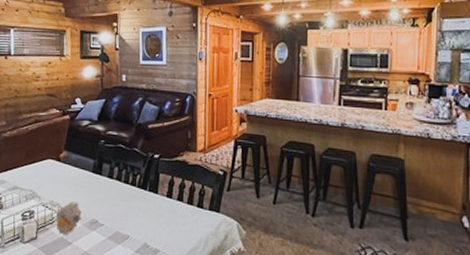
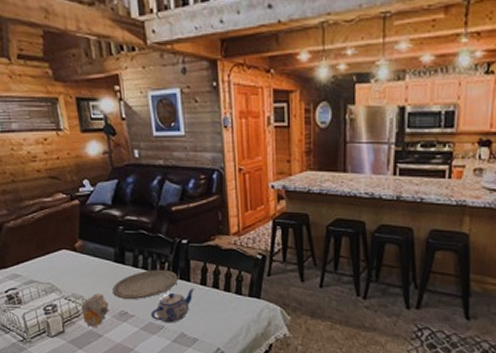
plate: none [87,181,147,209] -> present [112,269,178,300]
teapot: none [119,199,161,234] -> present [151,287,195,323]

